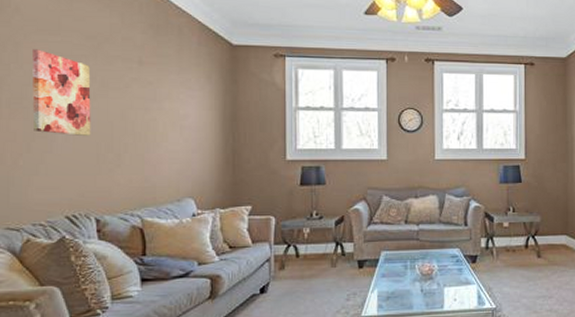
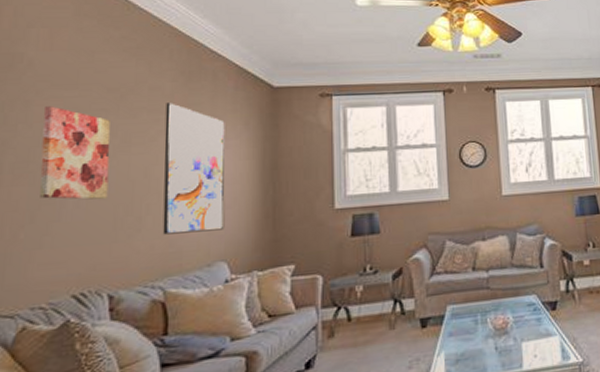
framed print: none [137,53,191,171] -> present [162,103,225,235]

